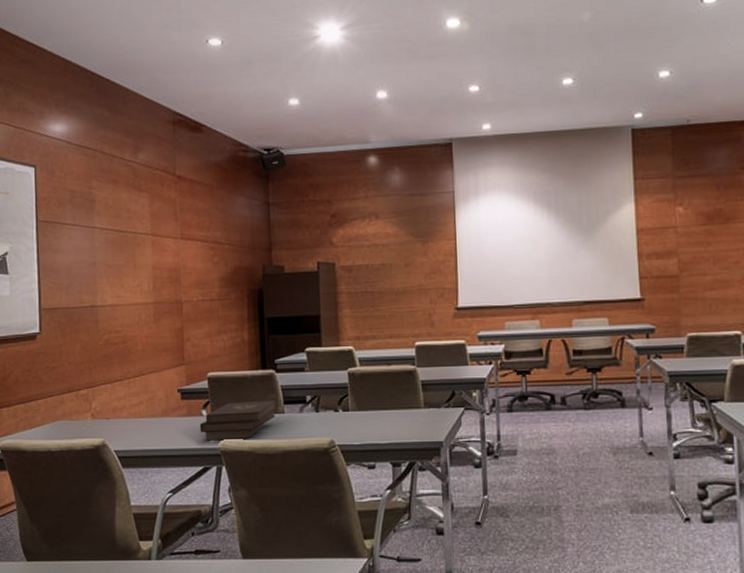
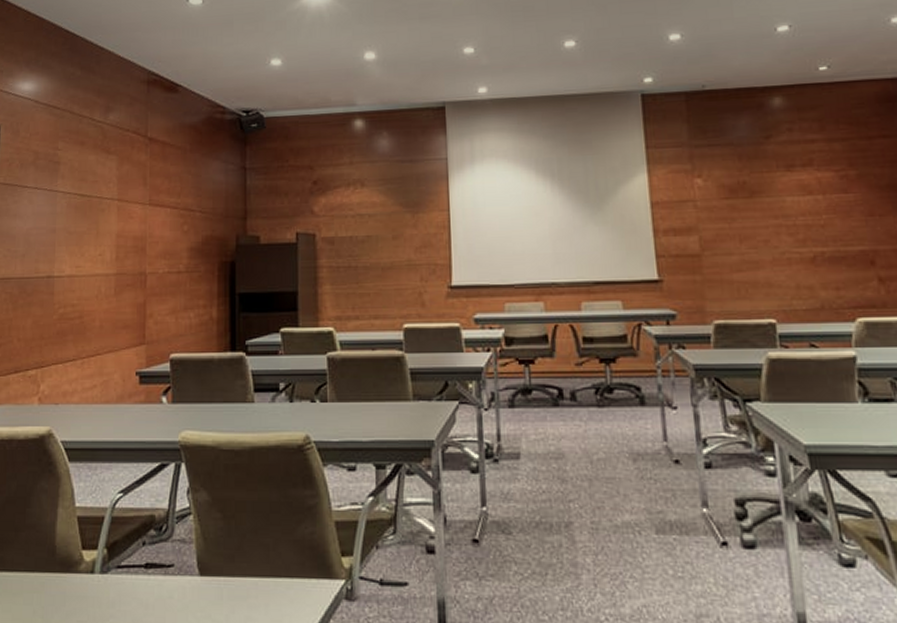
book: present [199,401,276,441] -> none [158,388,244,433]

